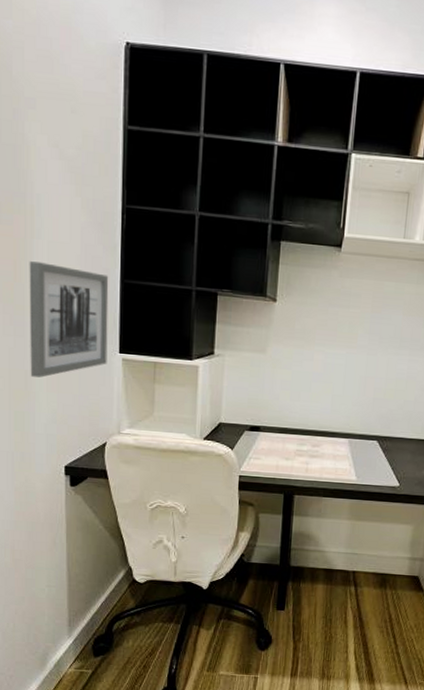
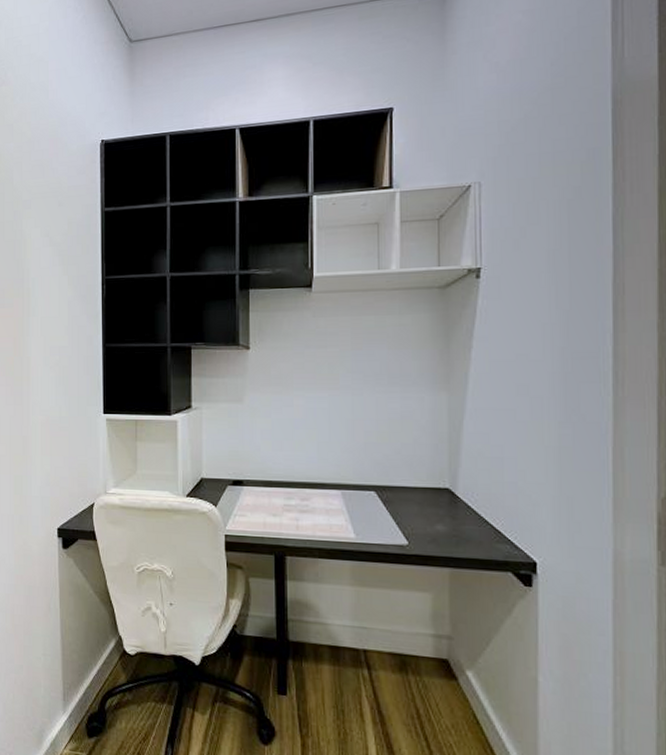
wall art: present [29,261,109,378] -> none [26,336,93,442]

